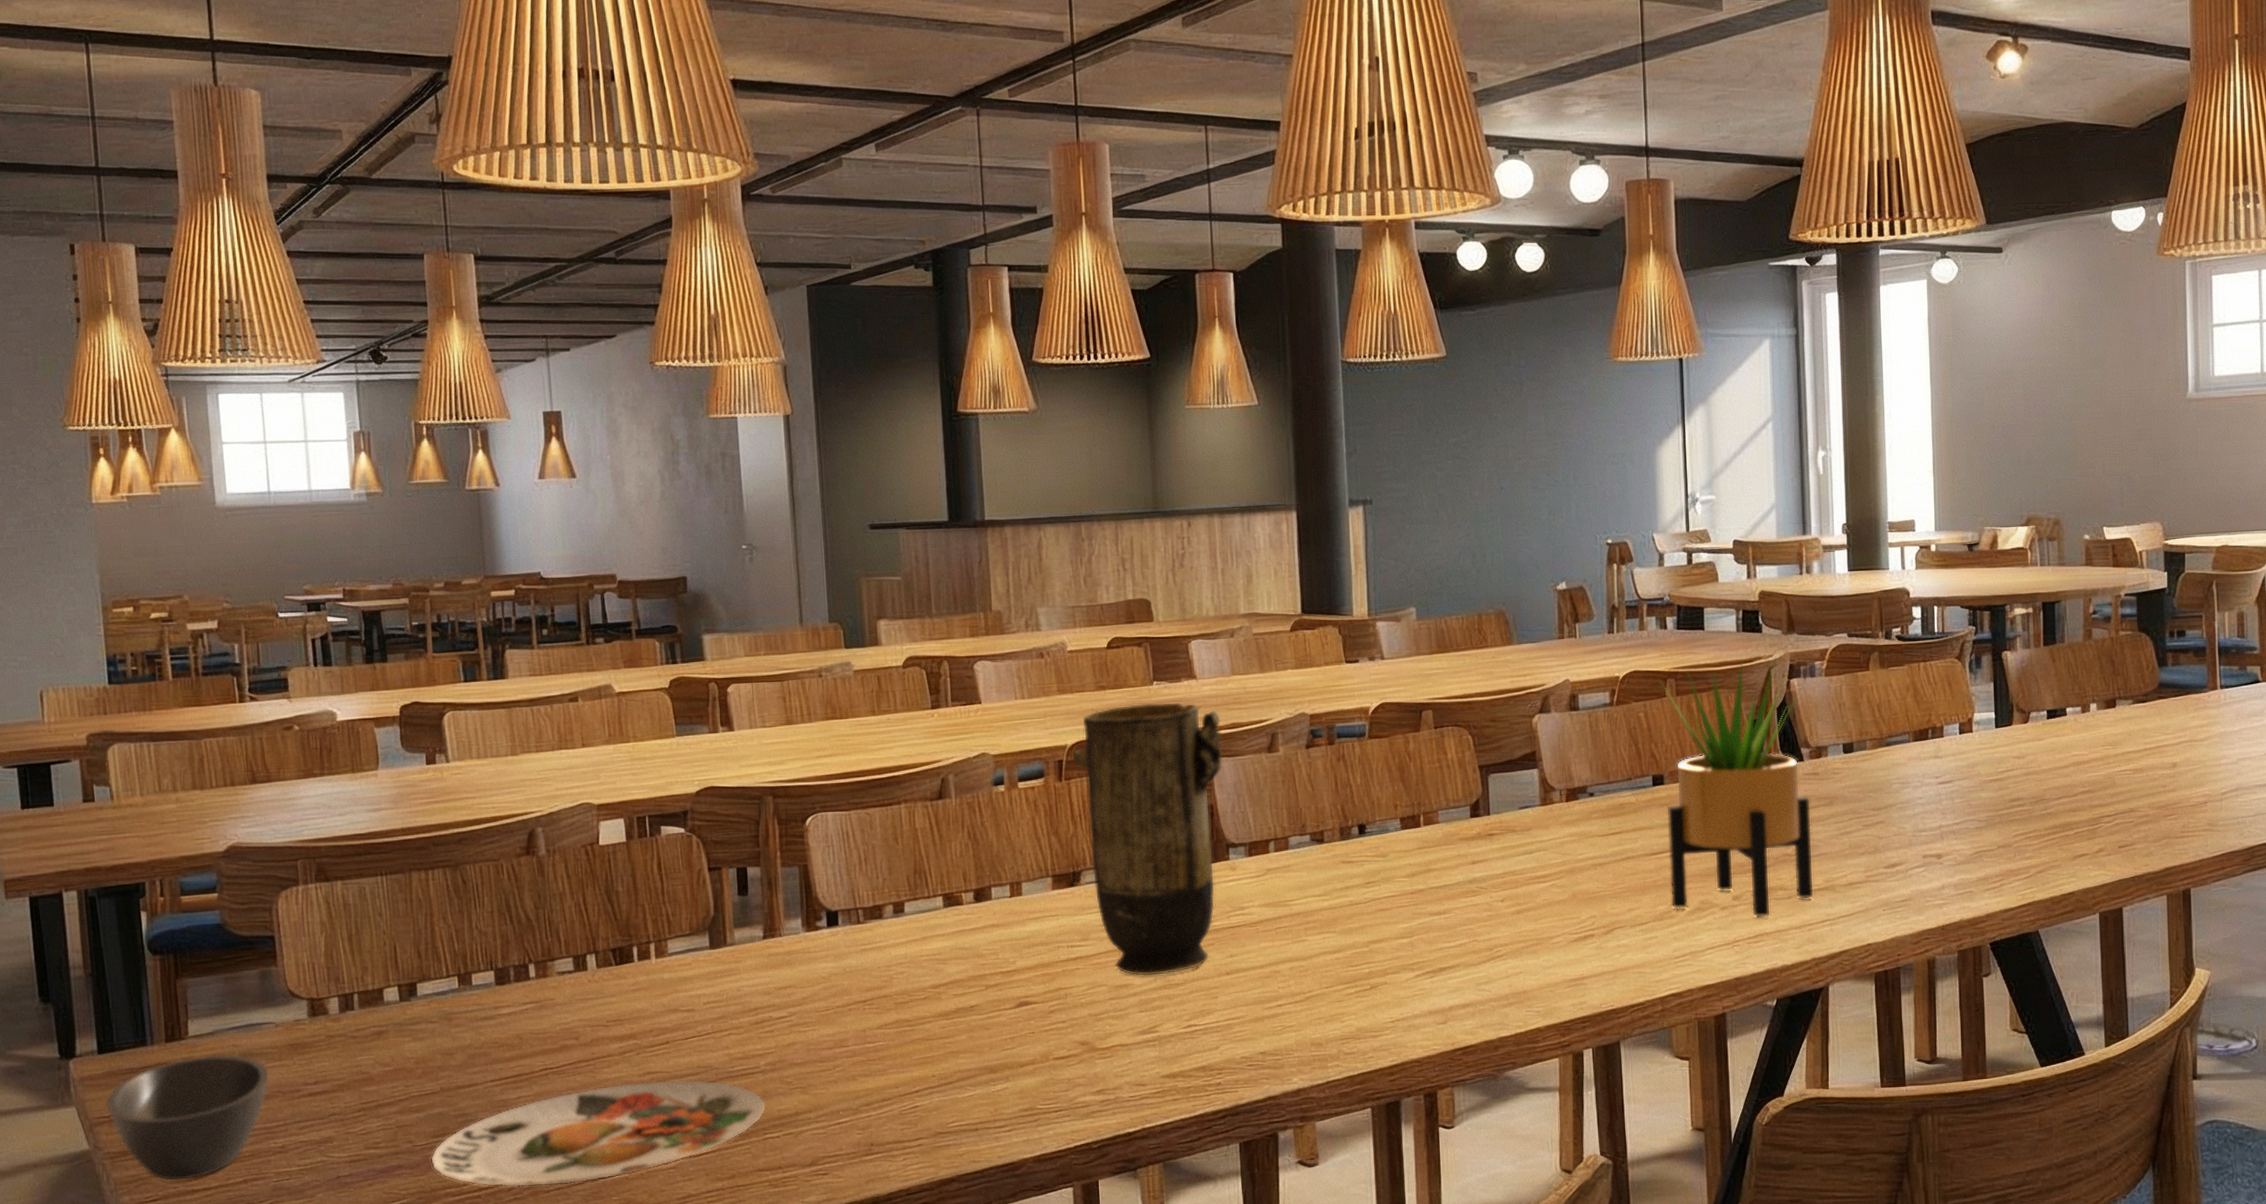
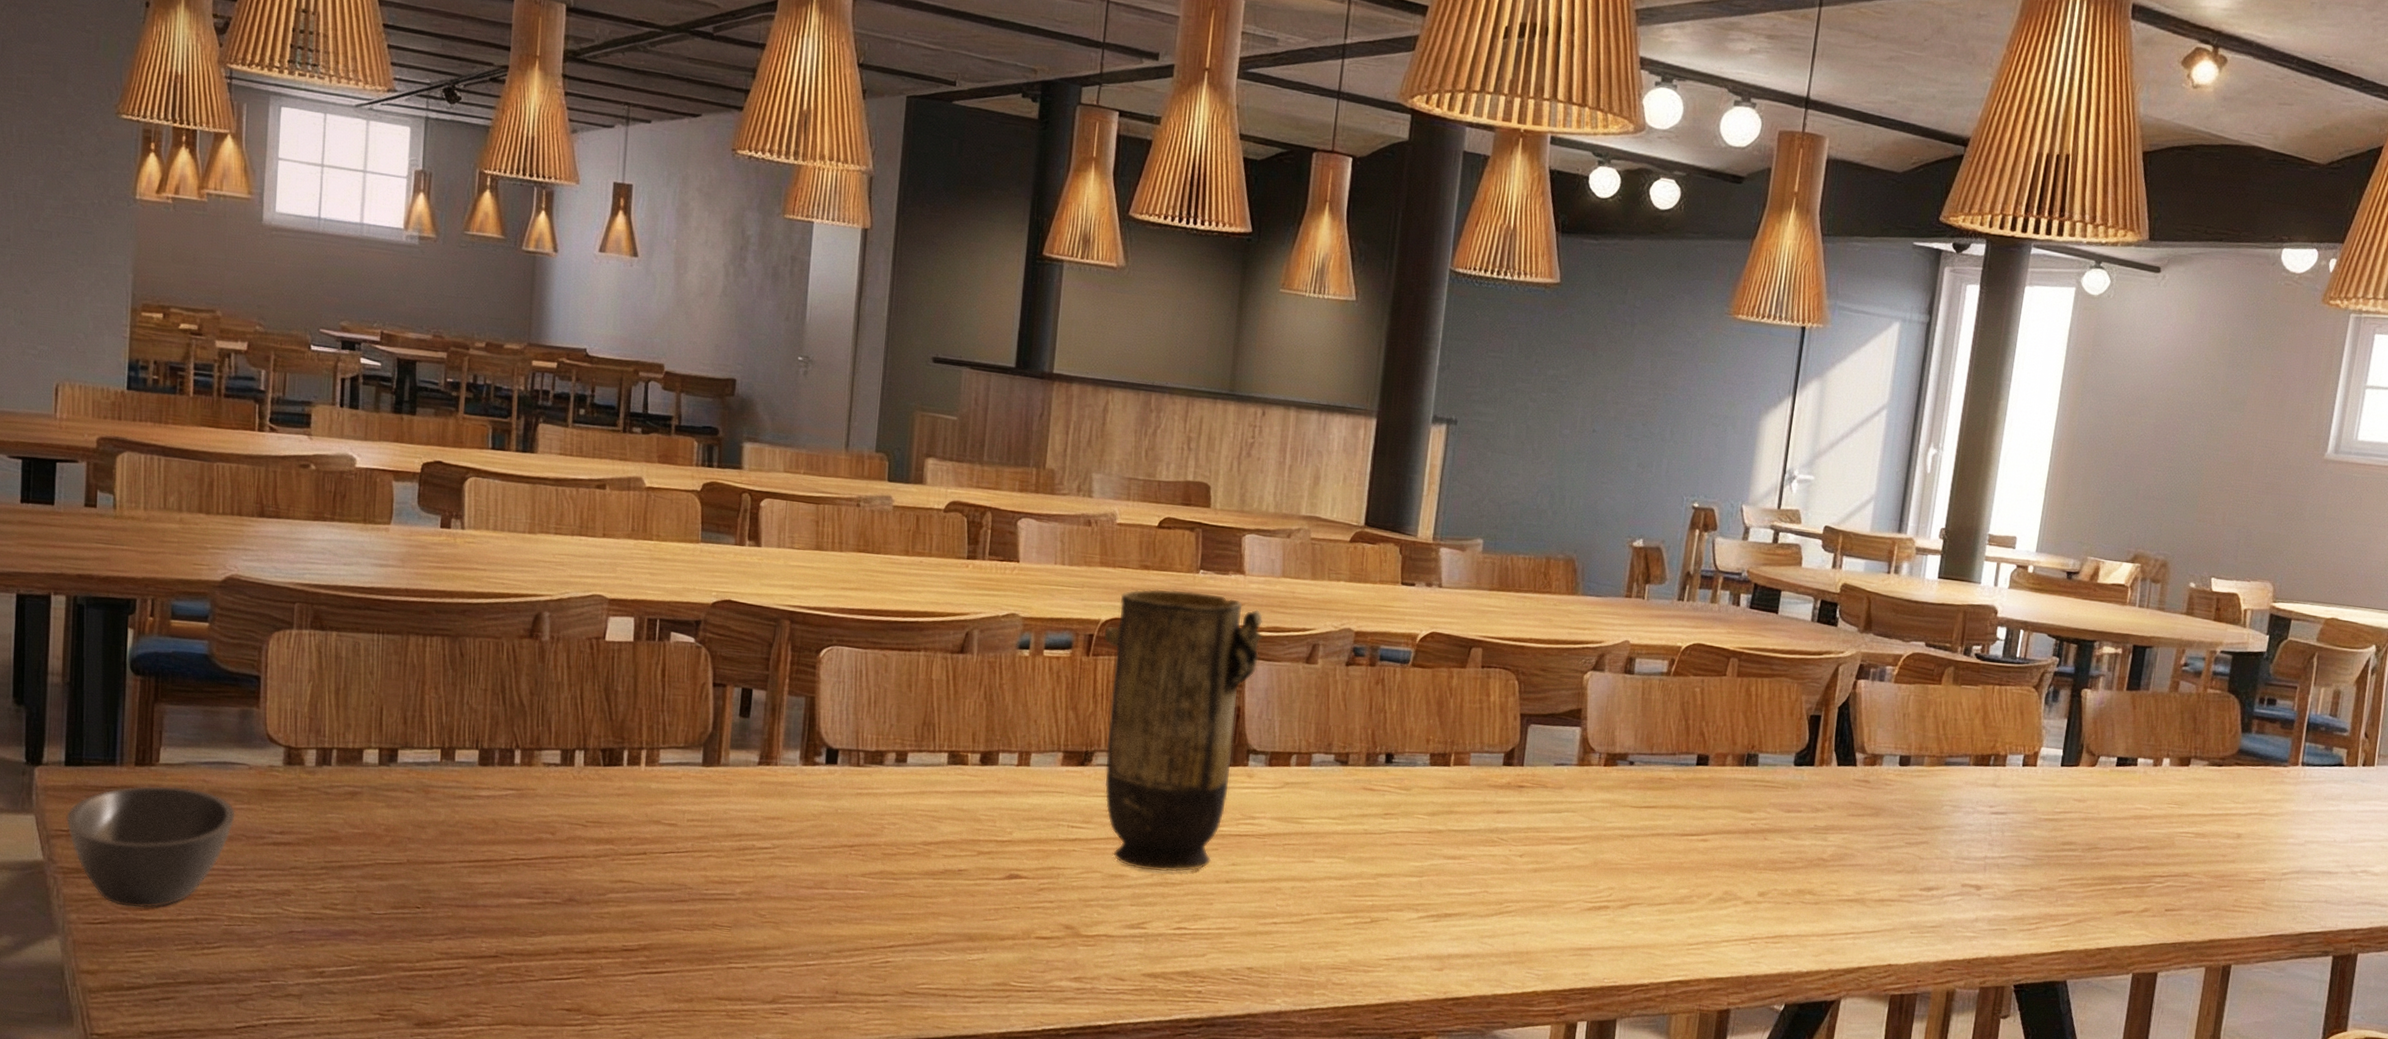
plate: present [431,1080,766,1187] -> none [387,886,735,980]
potted plant: present [1659,656,1813,918] -> none [1694,649,1875,920]

